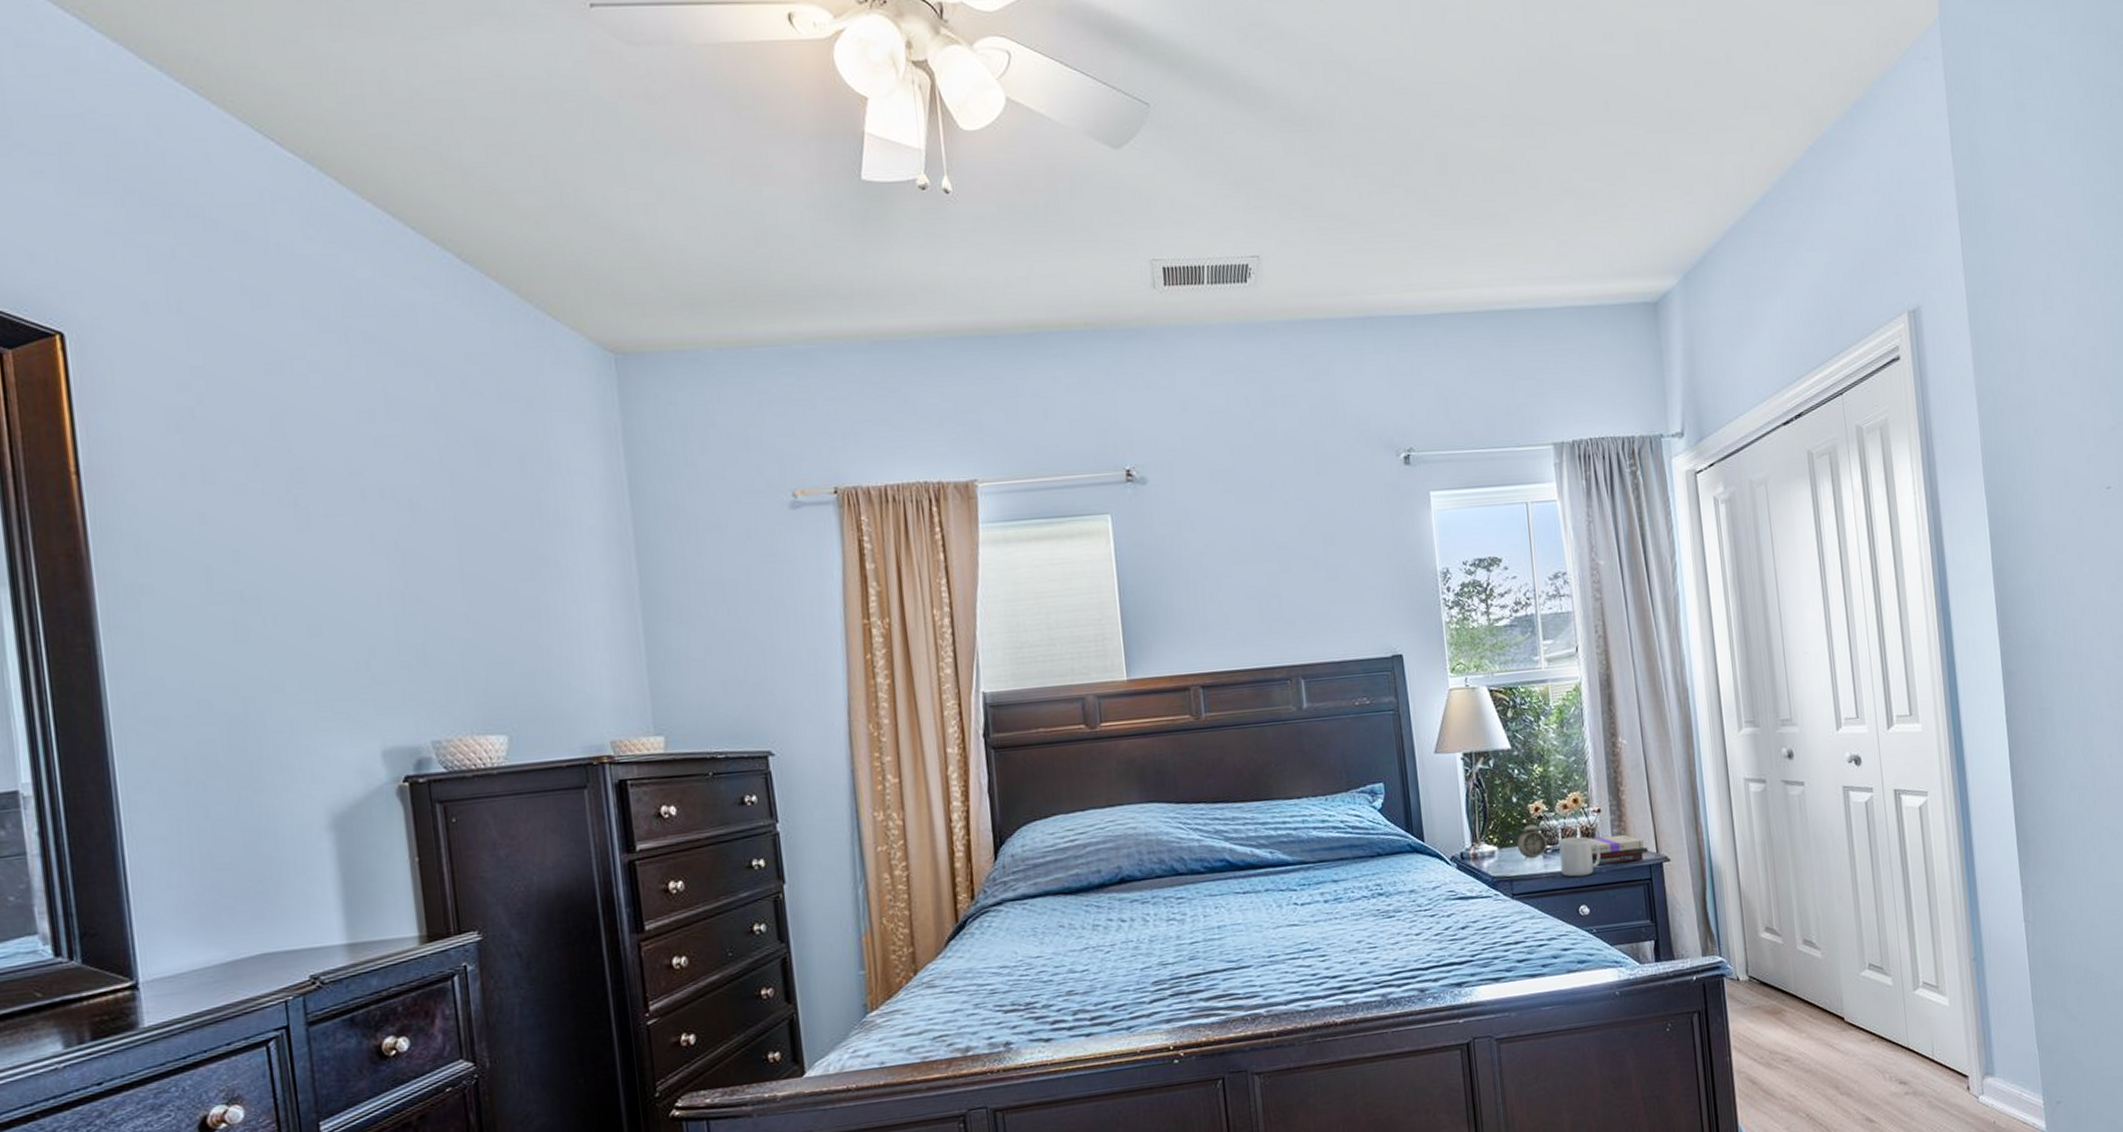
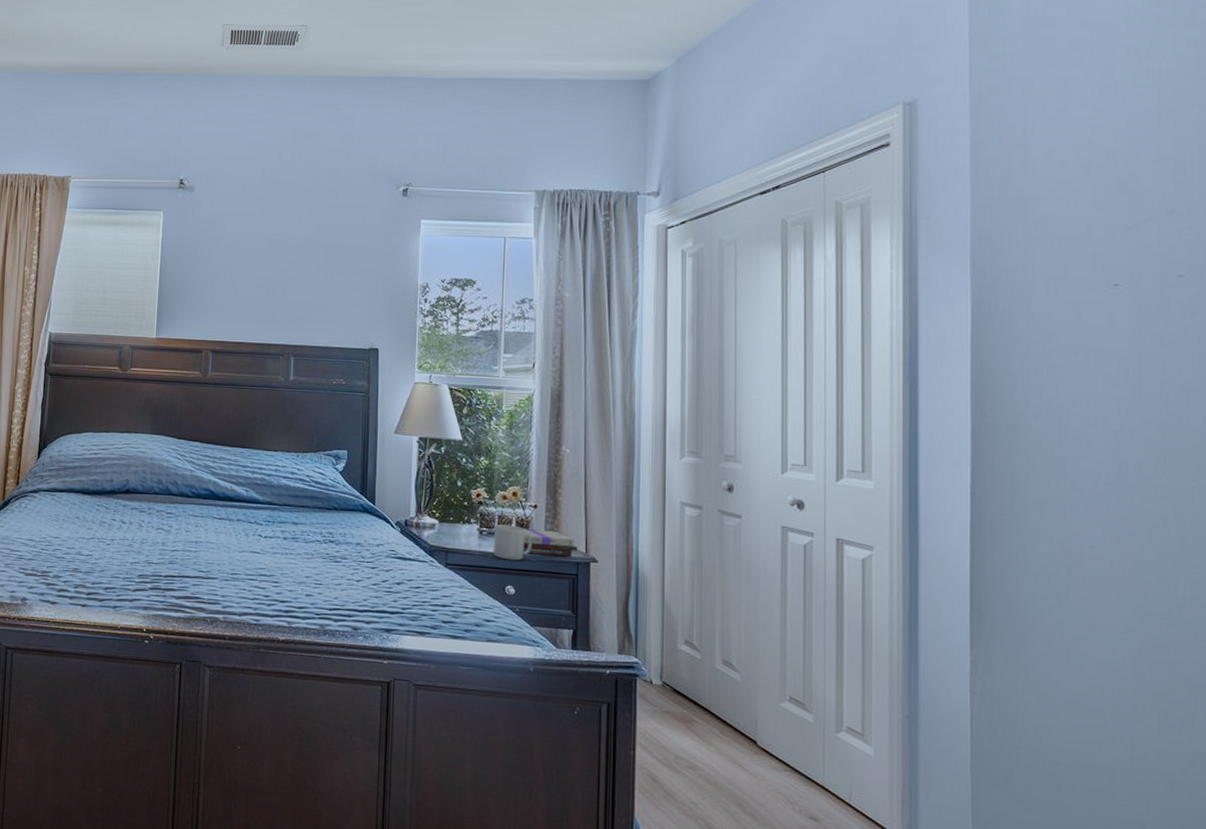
alarm clock: present [1517,817,1547,862] -> none [456,501,483,539]

